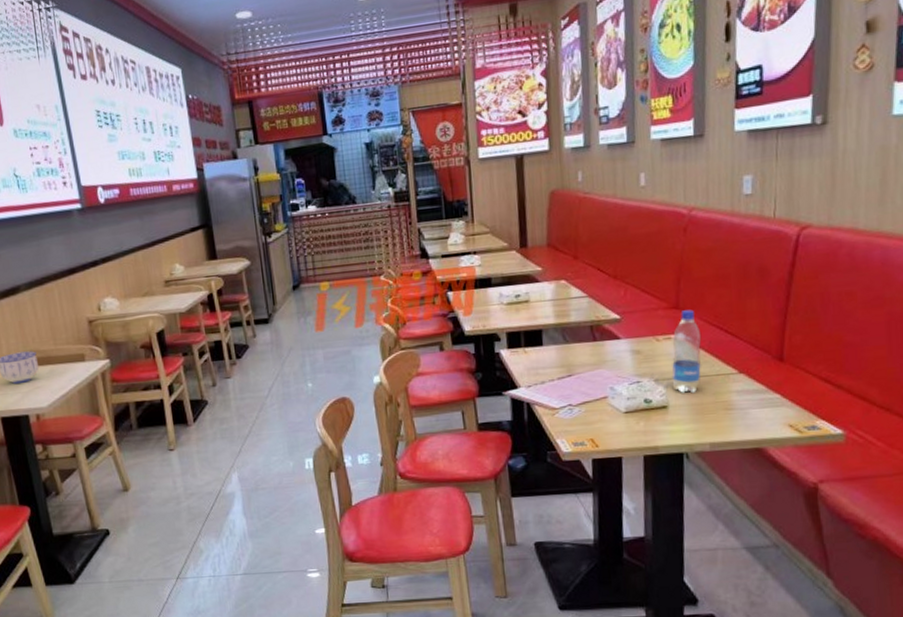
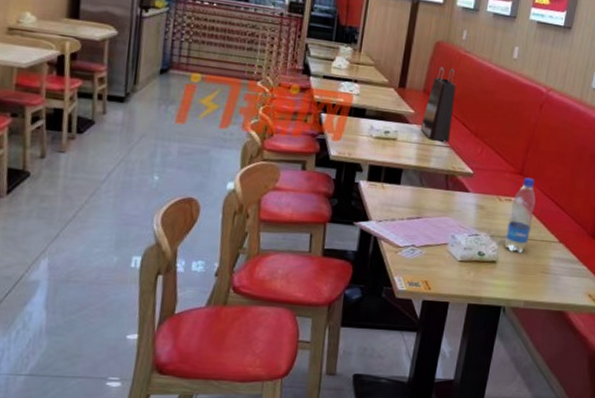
shopping bag: none [551,214,586,294] -> present [420,66,456,142]

